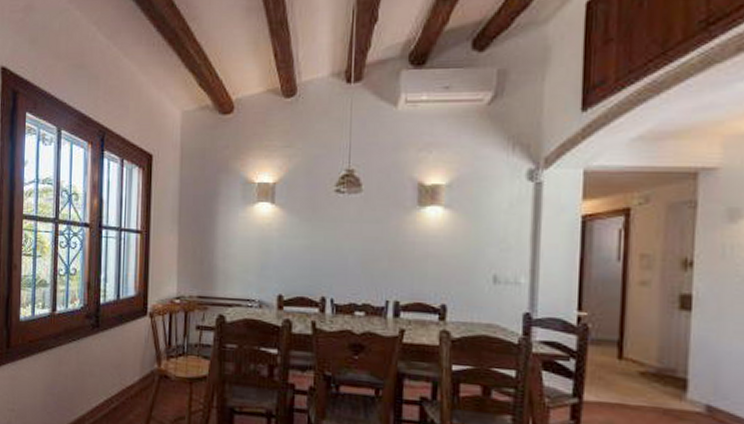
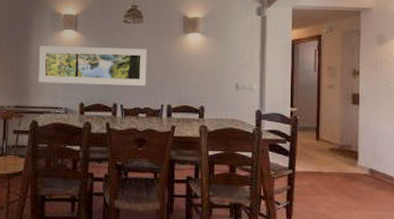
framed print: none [226,222,367,276] -> present [39,46,147,86]

